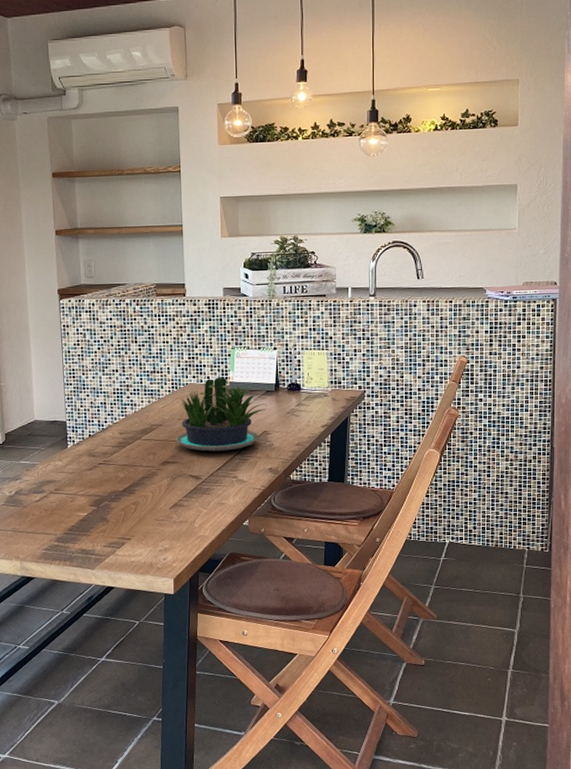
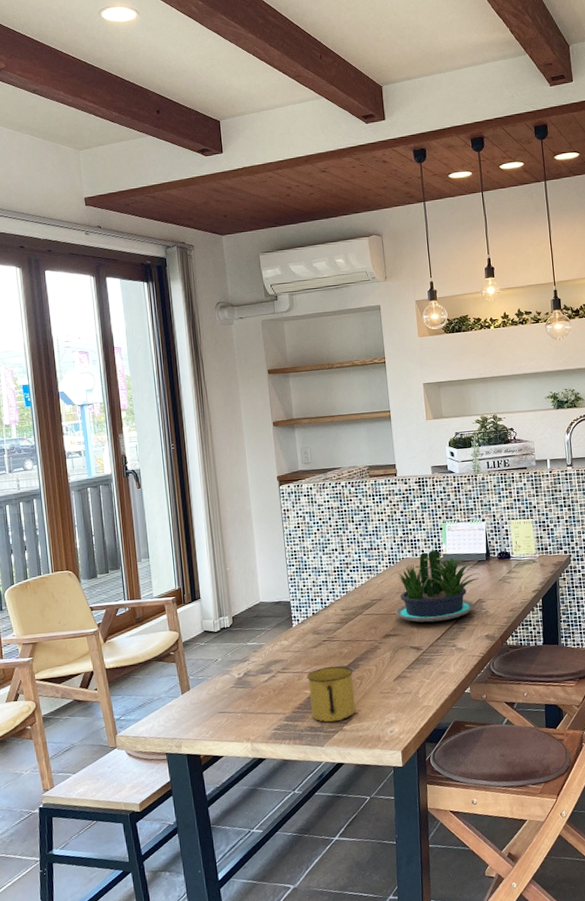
mug: none [80,490,129,546] -> present [307,666,356,722]

